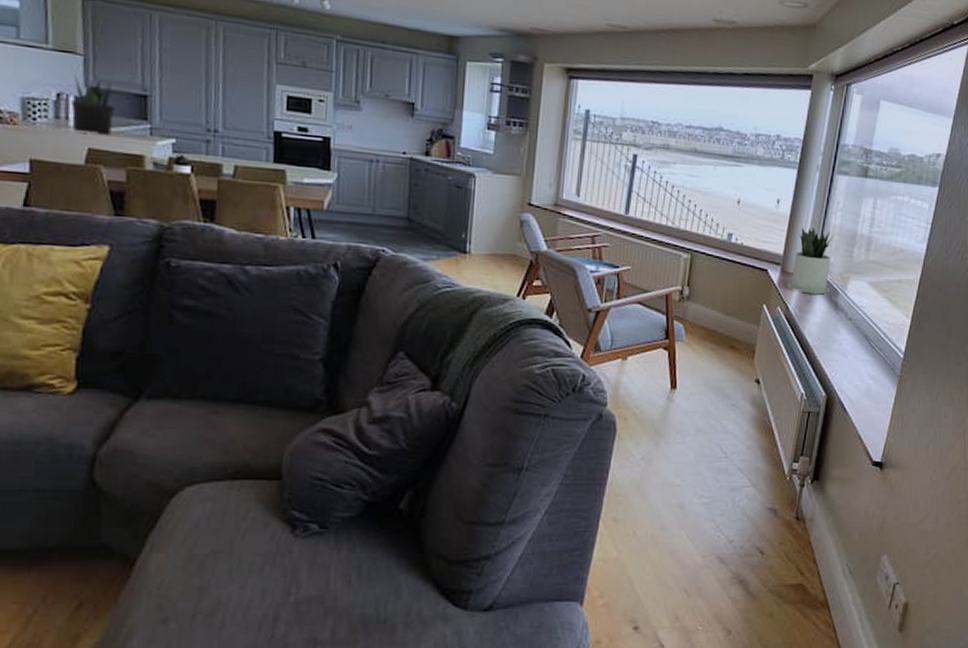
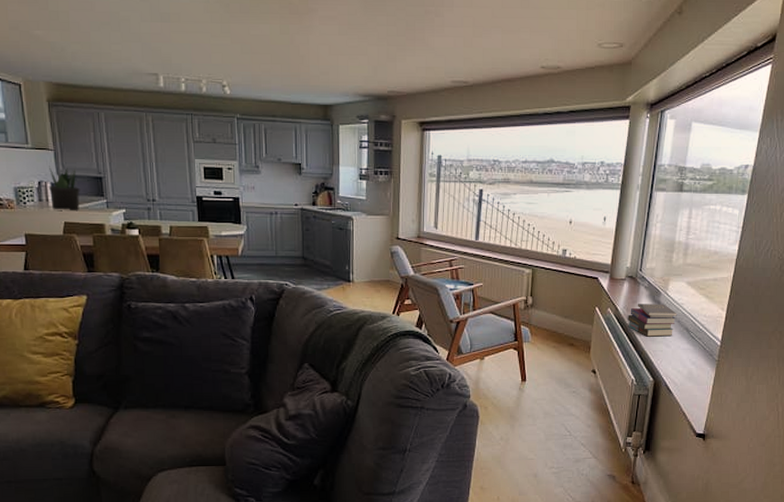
planter: present [787,228,834,295] -> none [616,239,655,296]
books: none [799,304,856,345] -> present [628,304,677,337]

